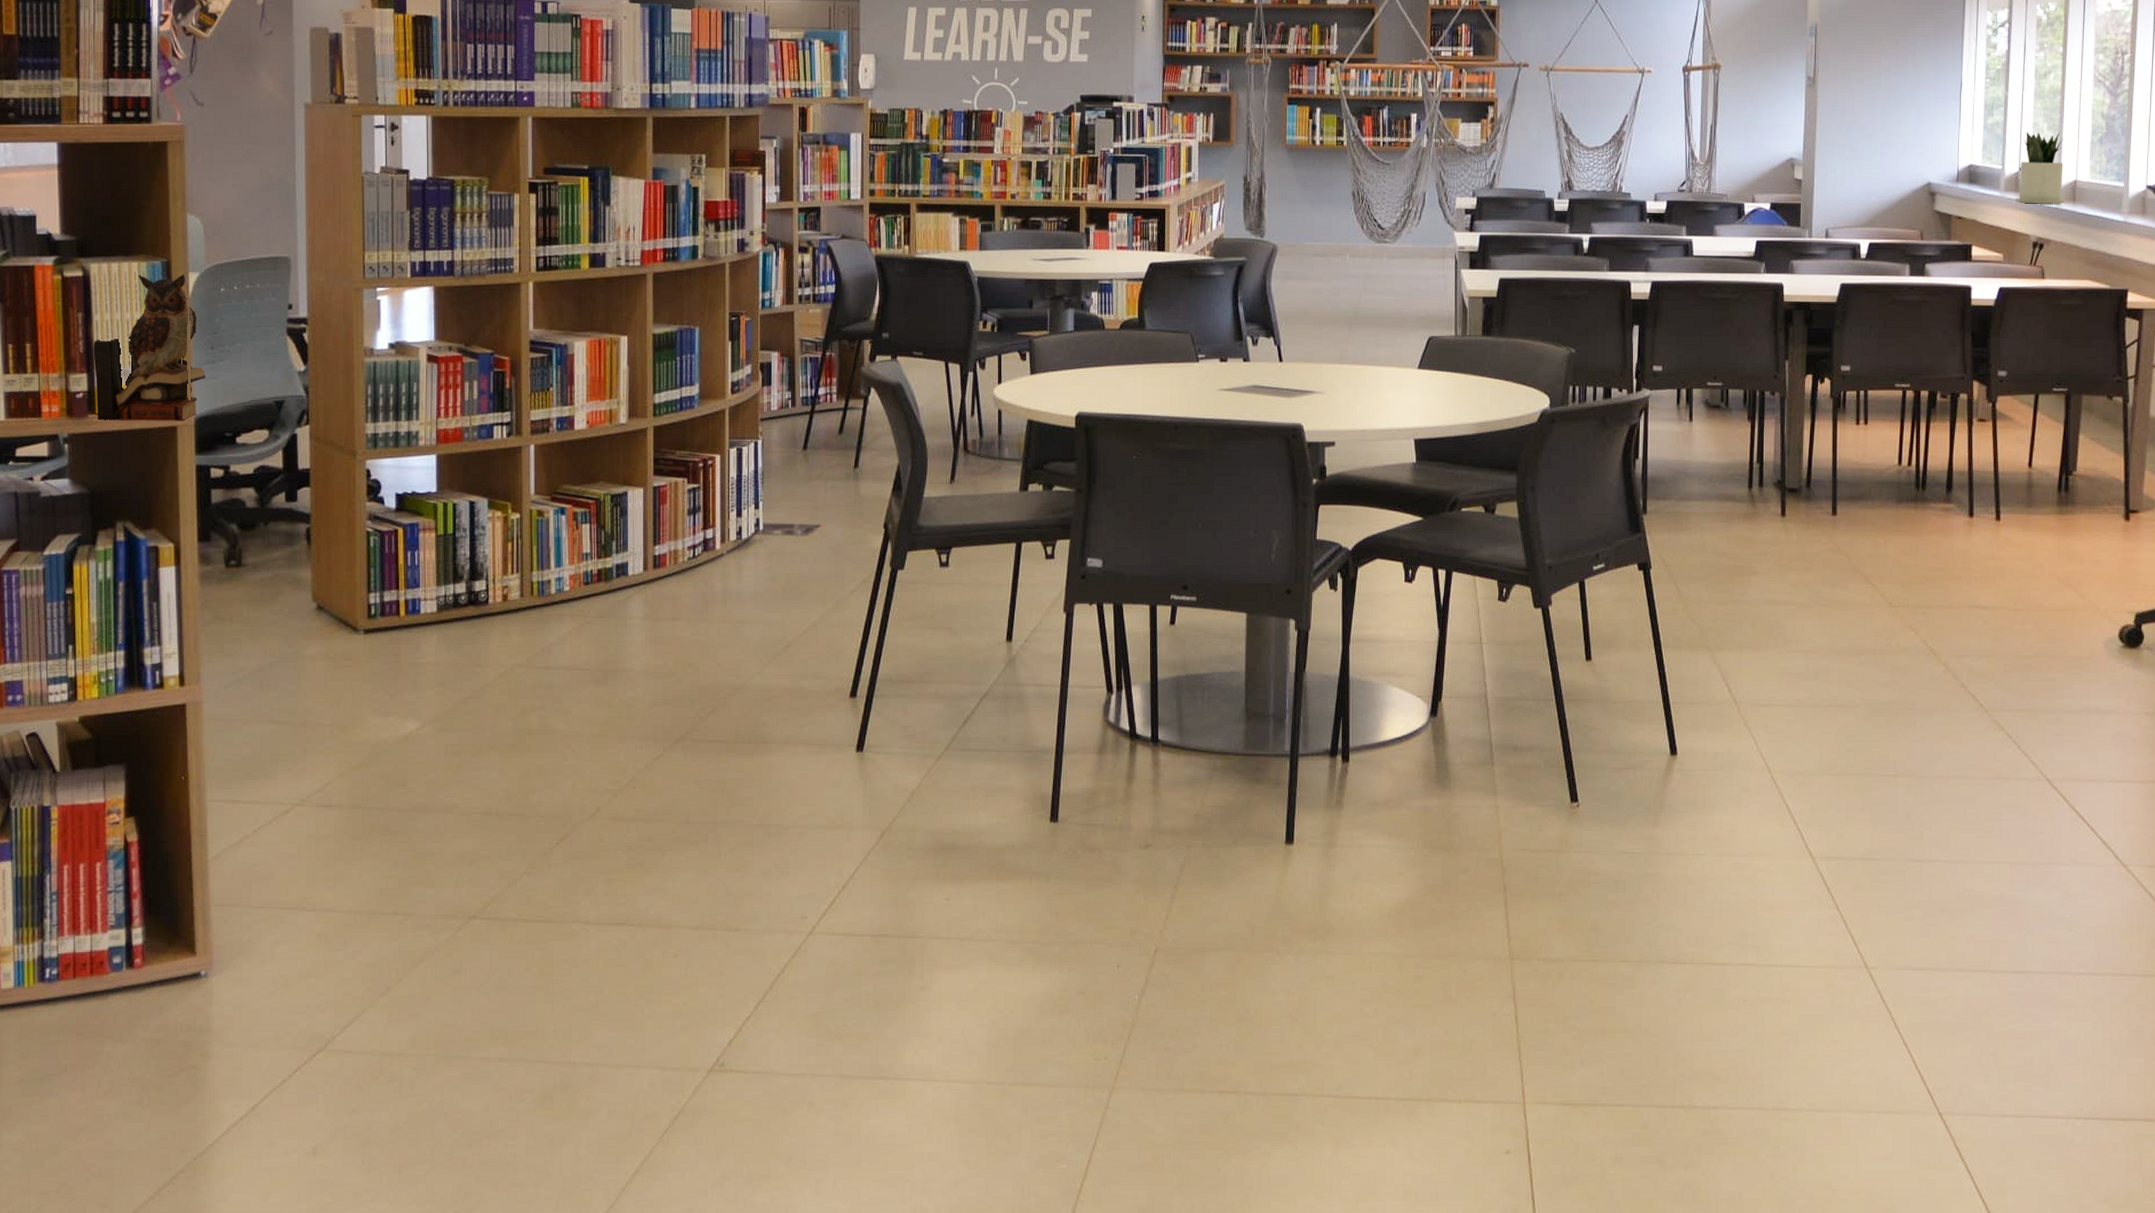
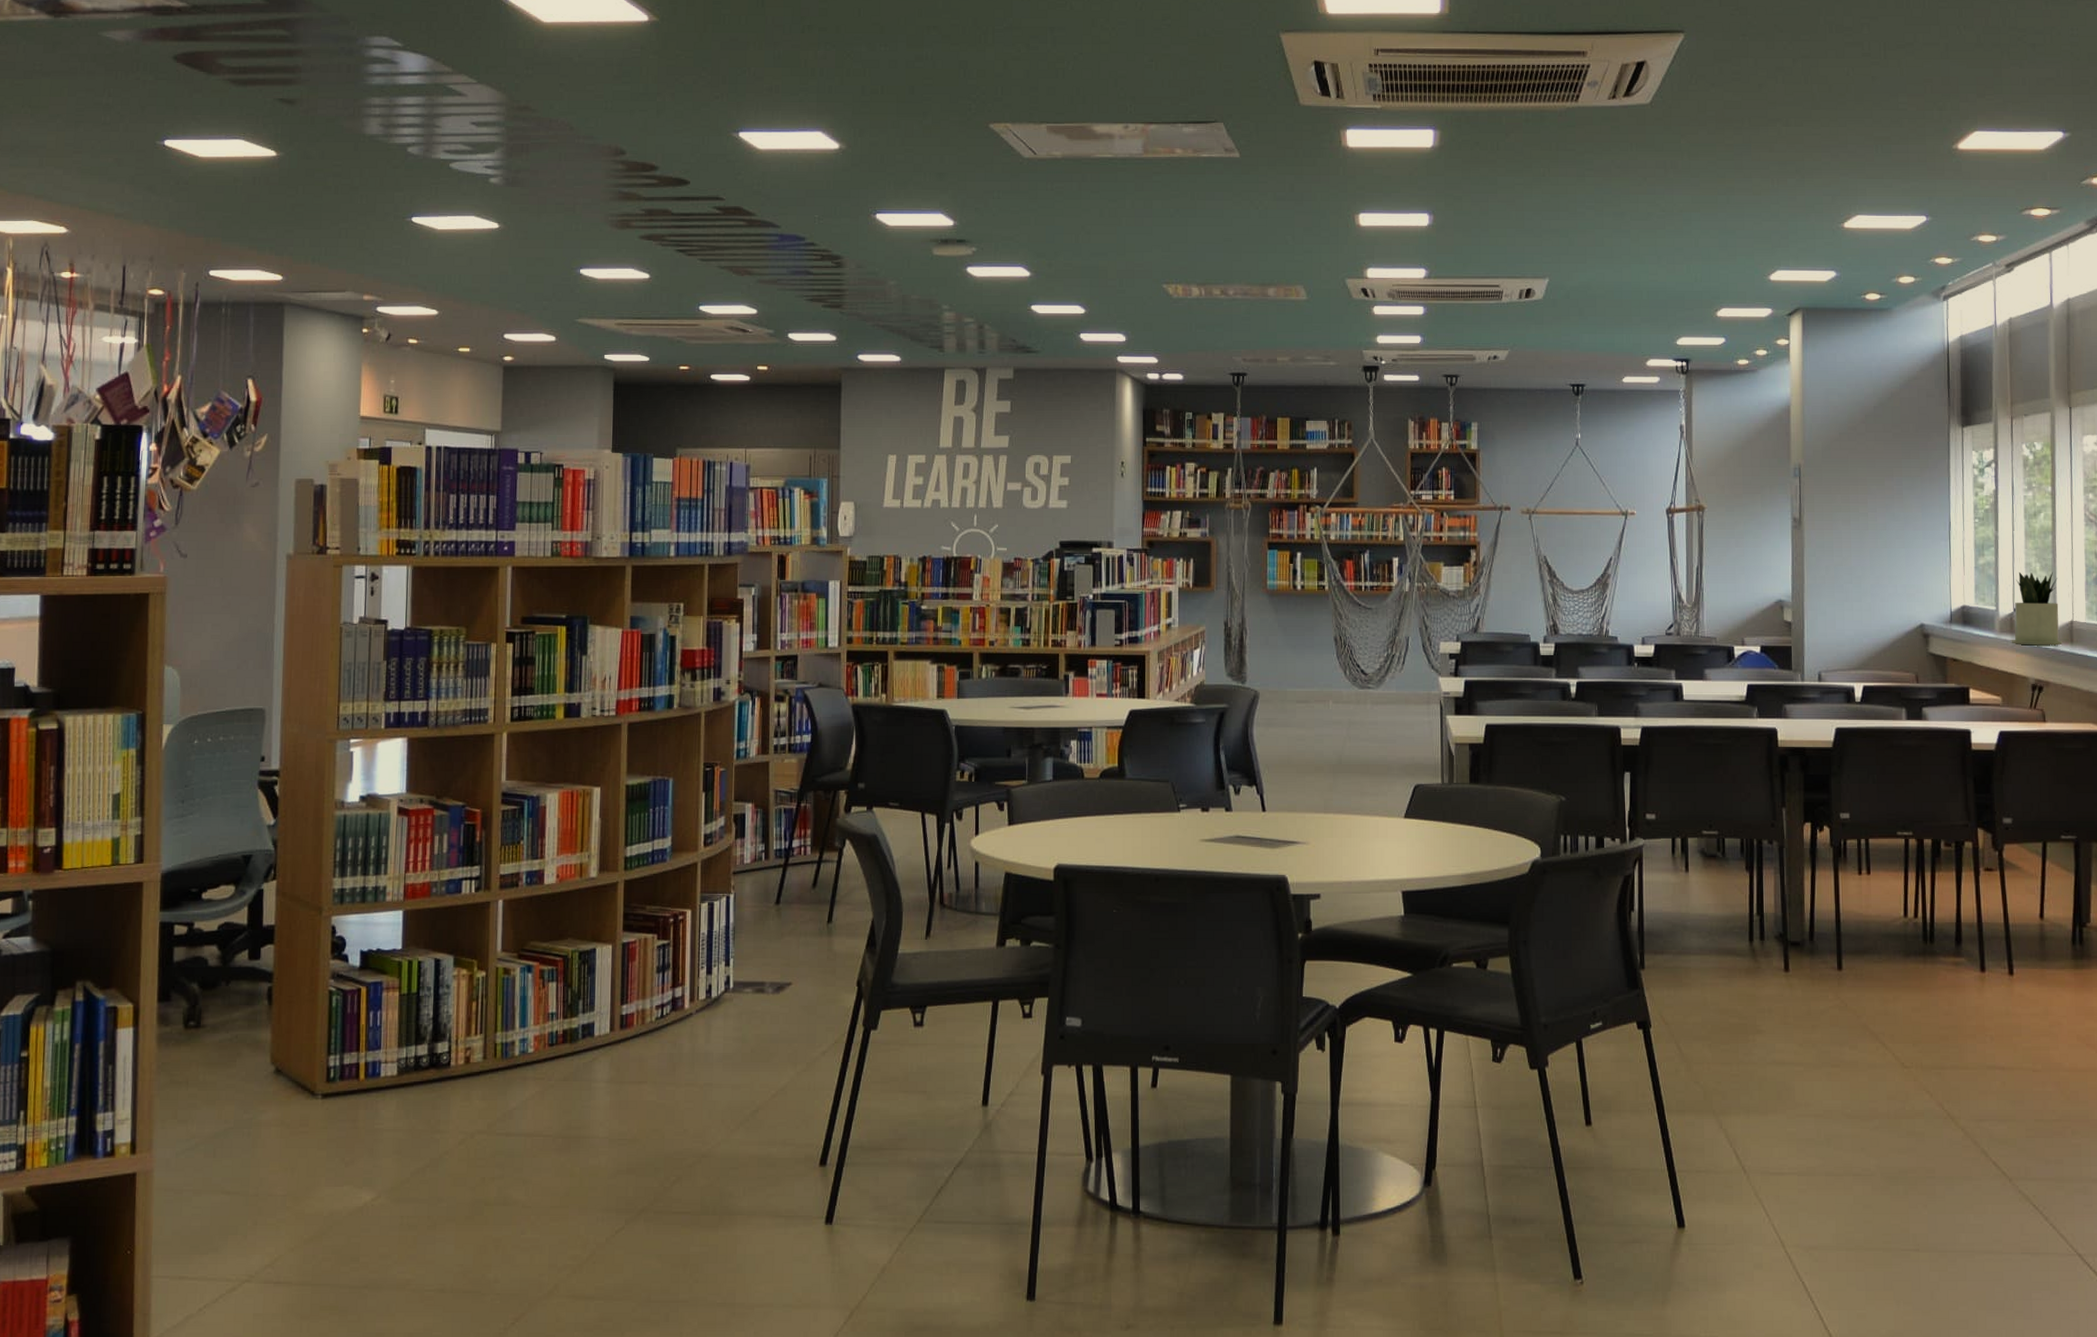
bookend: present [93,274,206,421] -> none [63,726,175,877]

